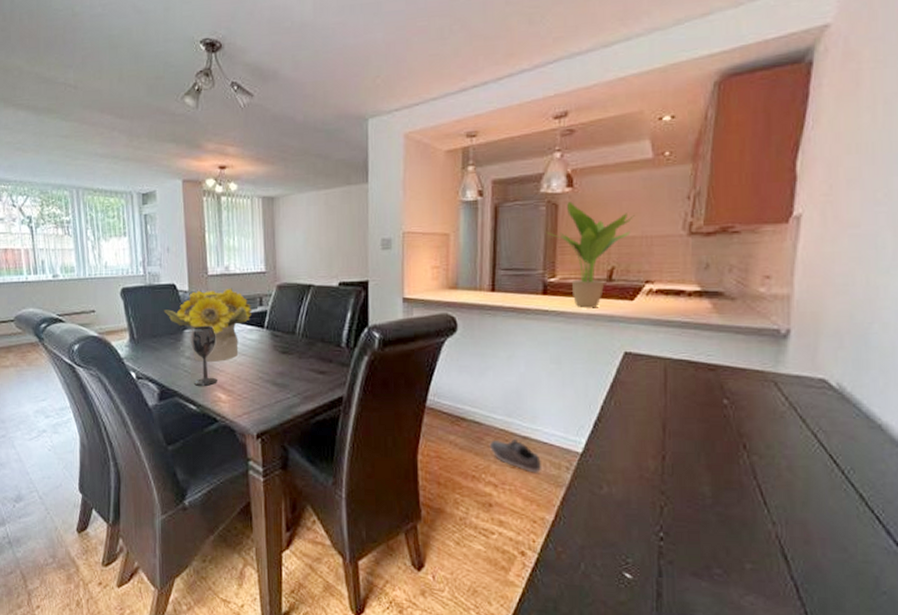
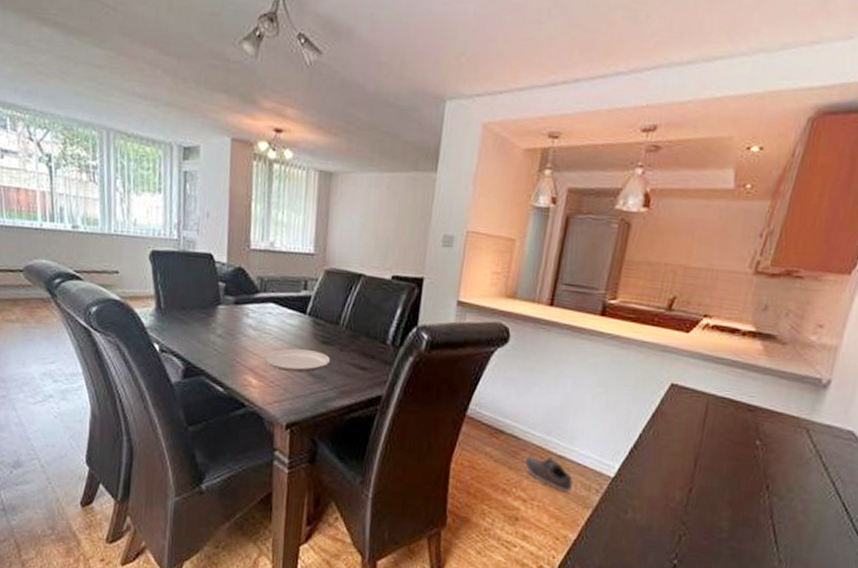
sunflower: present [163,288,253,363] -> none [196,264,296,345]
wine glass: present [190,325,217,386] -> none [223,302,253,368]
plate: none [229,361,292,383] -> present [263,348,331,372]
potted plant: present [546,201,635,309] -> none [614,222,706,336]

